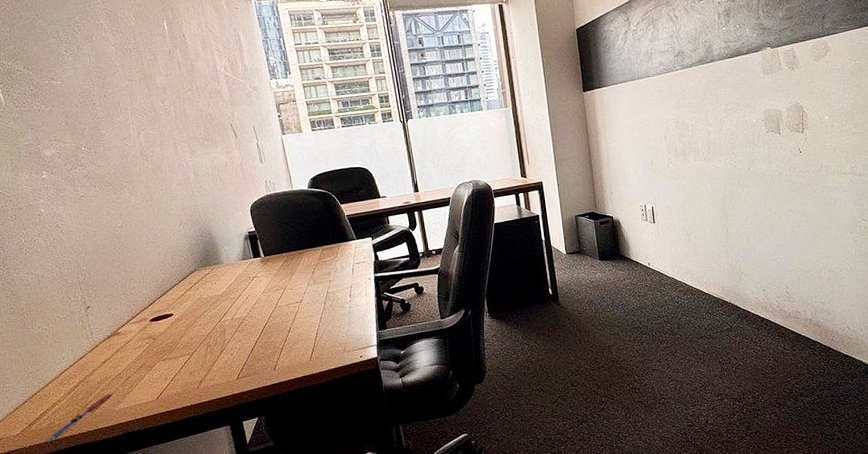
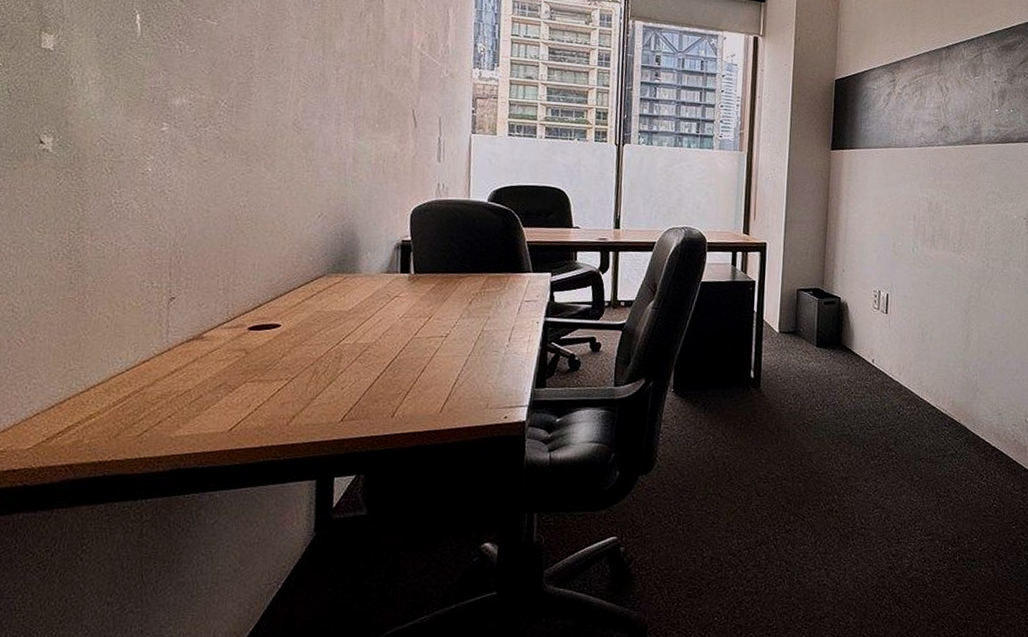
pen: present [43,393,113,443] -> none [59,413,173,467]

